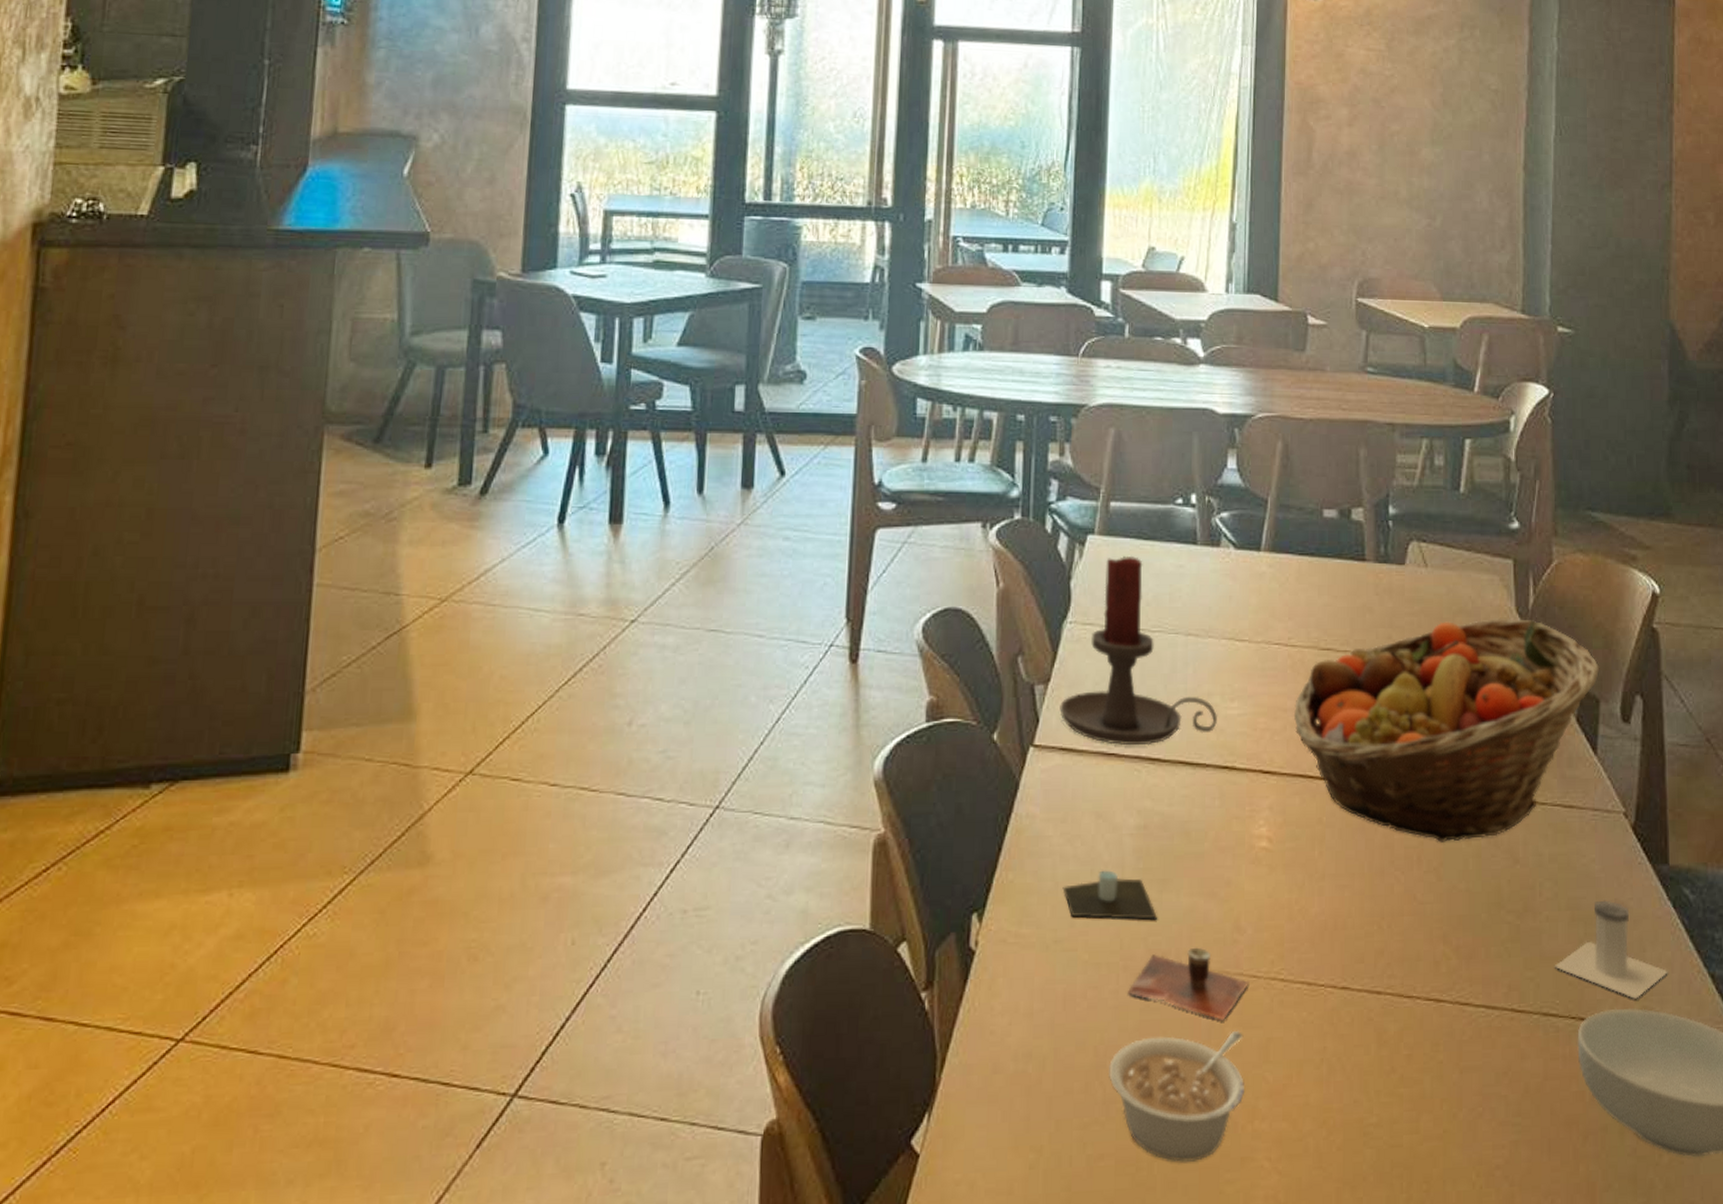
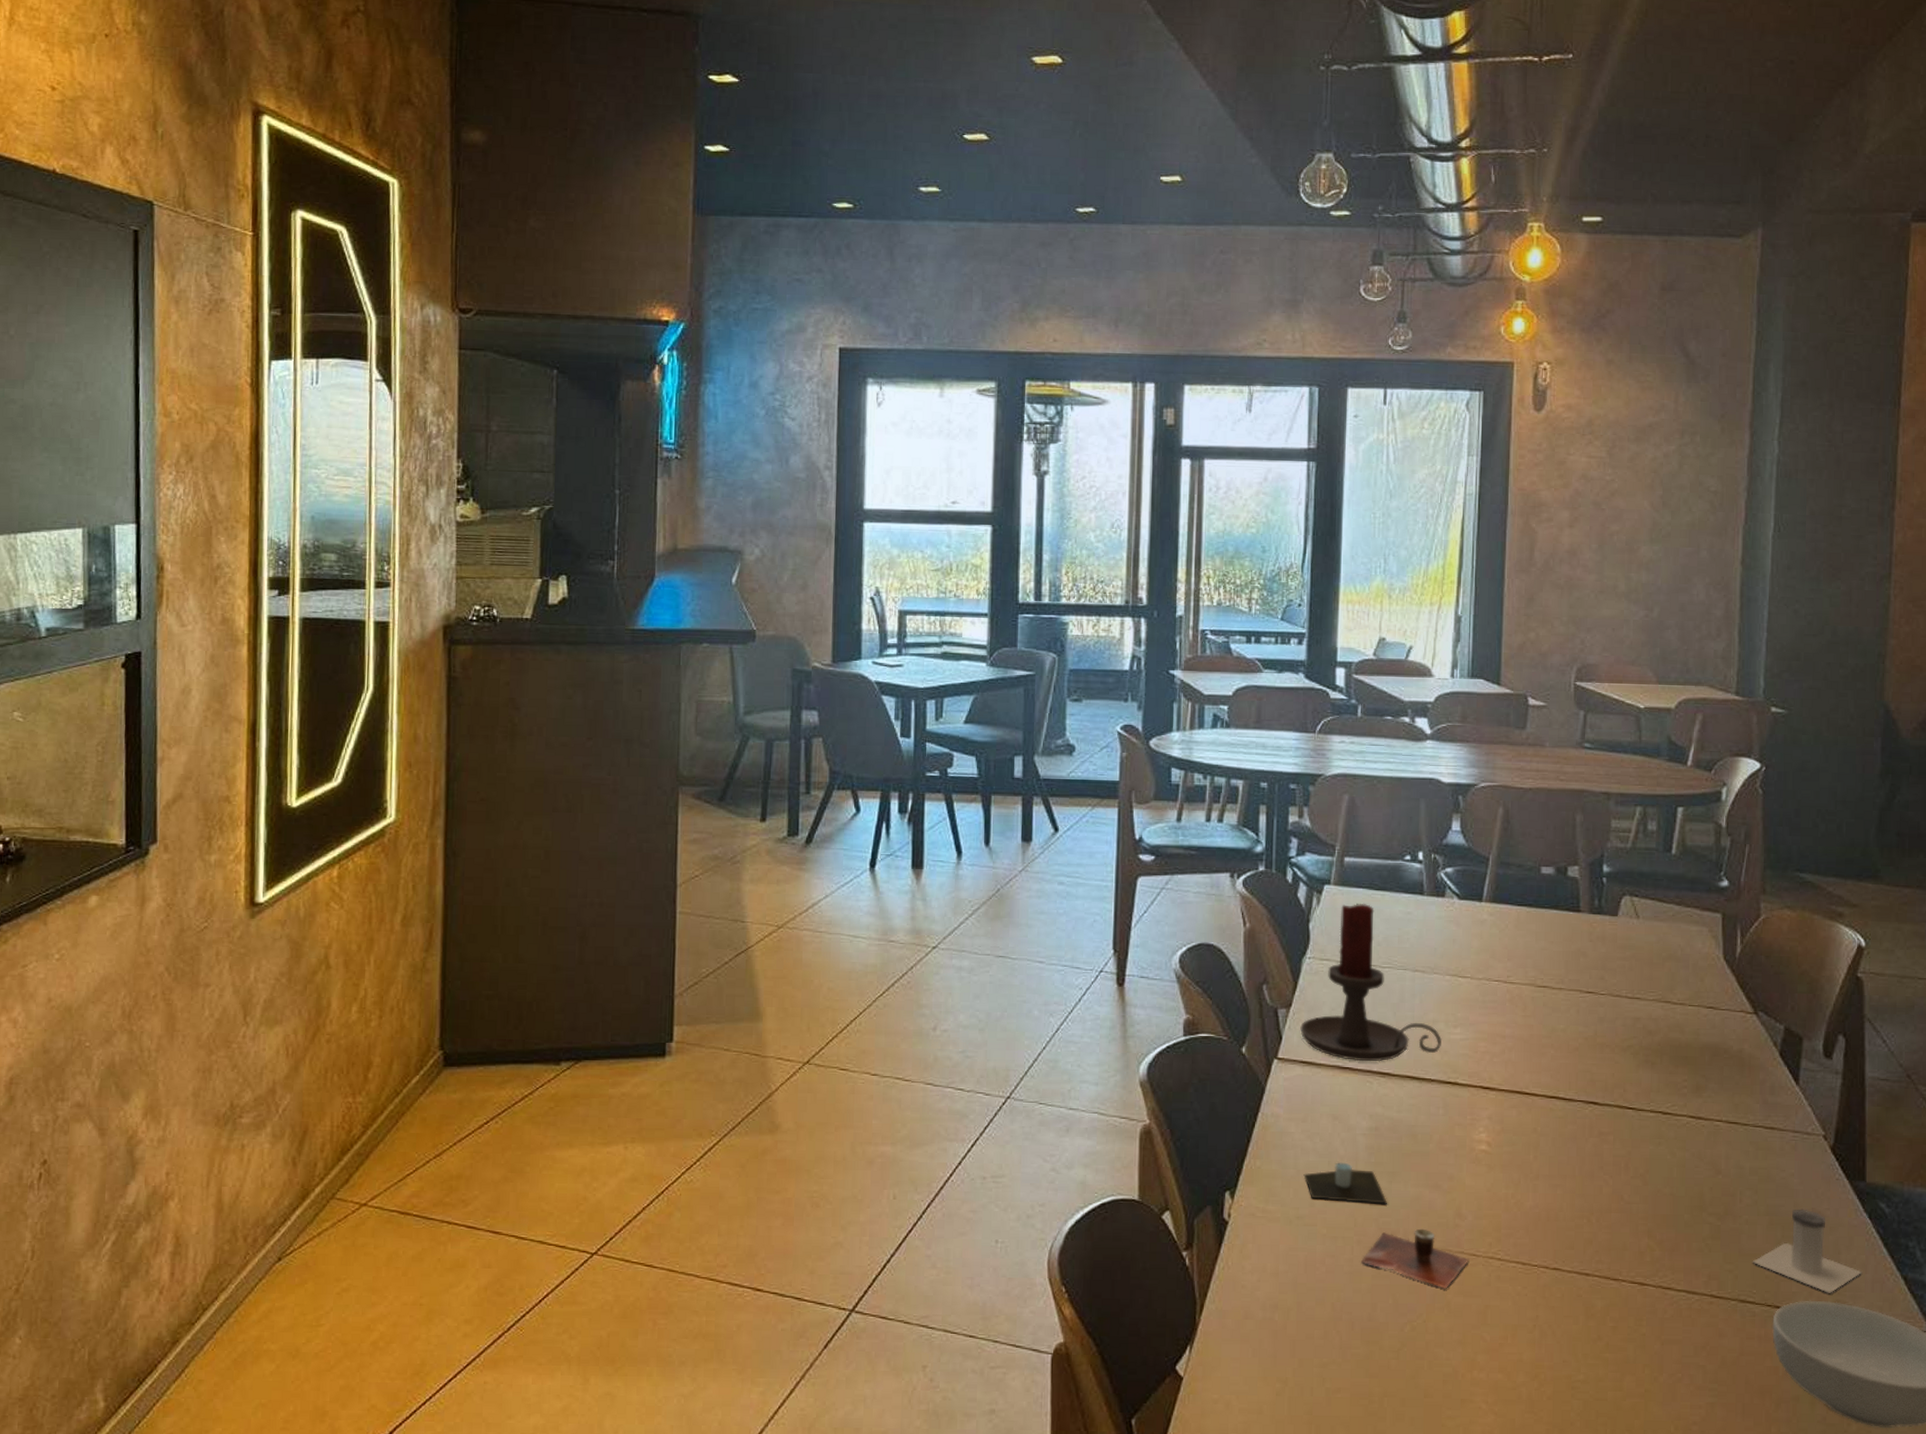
legume: present [1109,1030,1245,1162] -> none [1345,1297,1465,1399]
fruit basket: present [1293,619,1600,842] -> none [1511,965,1804,1153]

